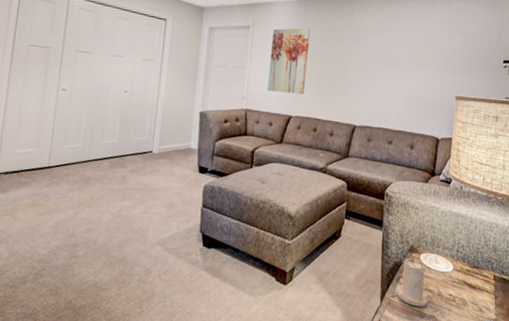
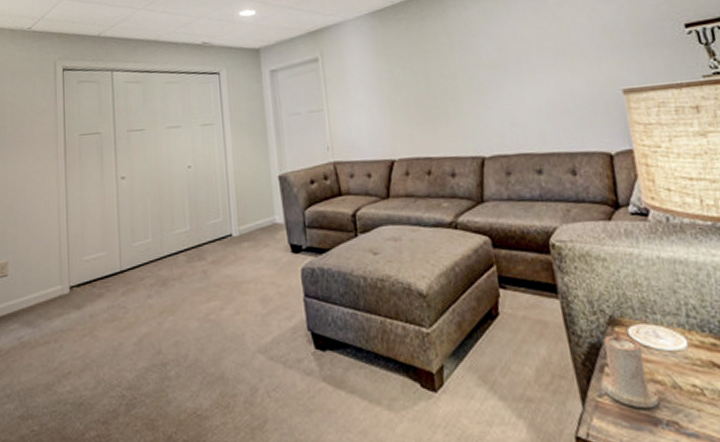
wall art: present [267,27,311,95] -> none [348,43,404,134]

